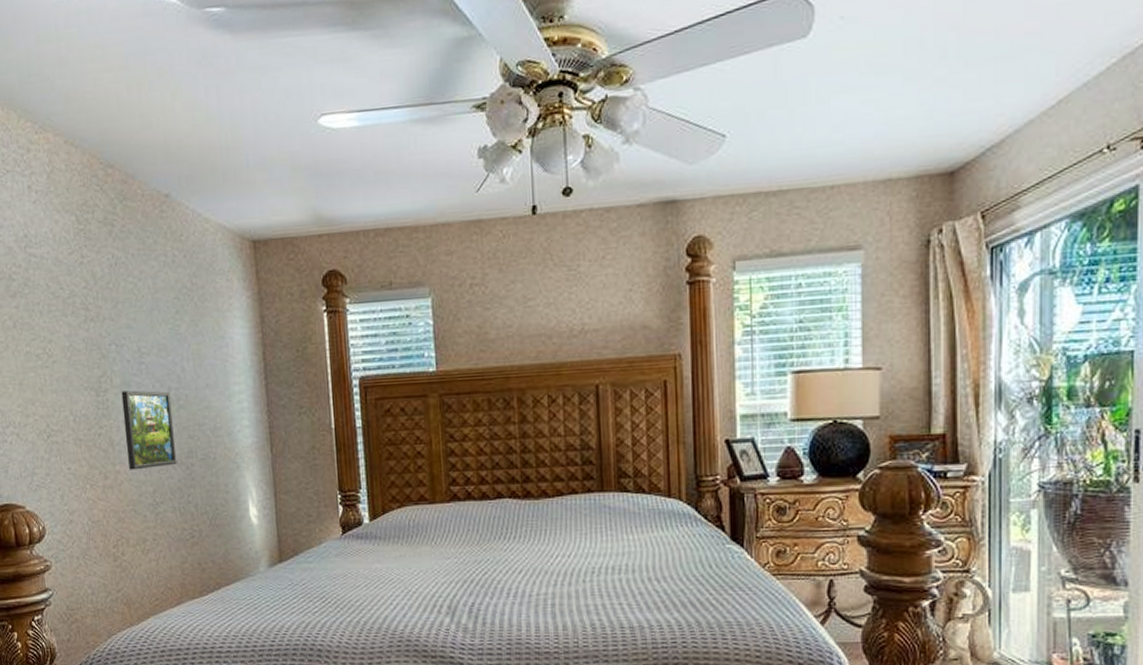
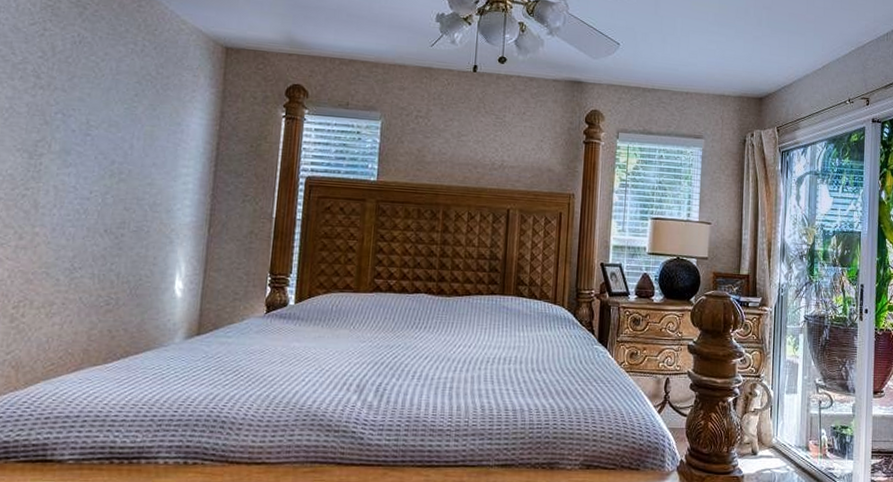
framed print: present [121,390,176,470] -> none [50,157,113,234]

